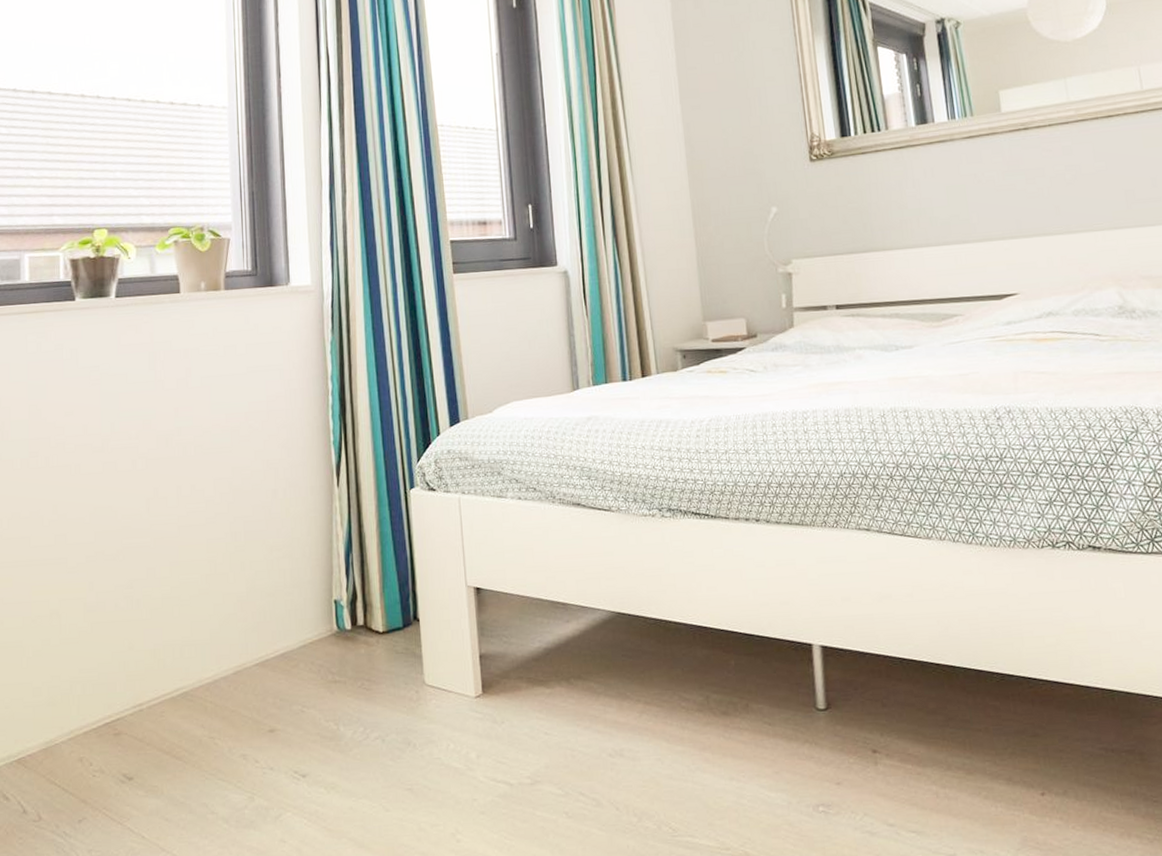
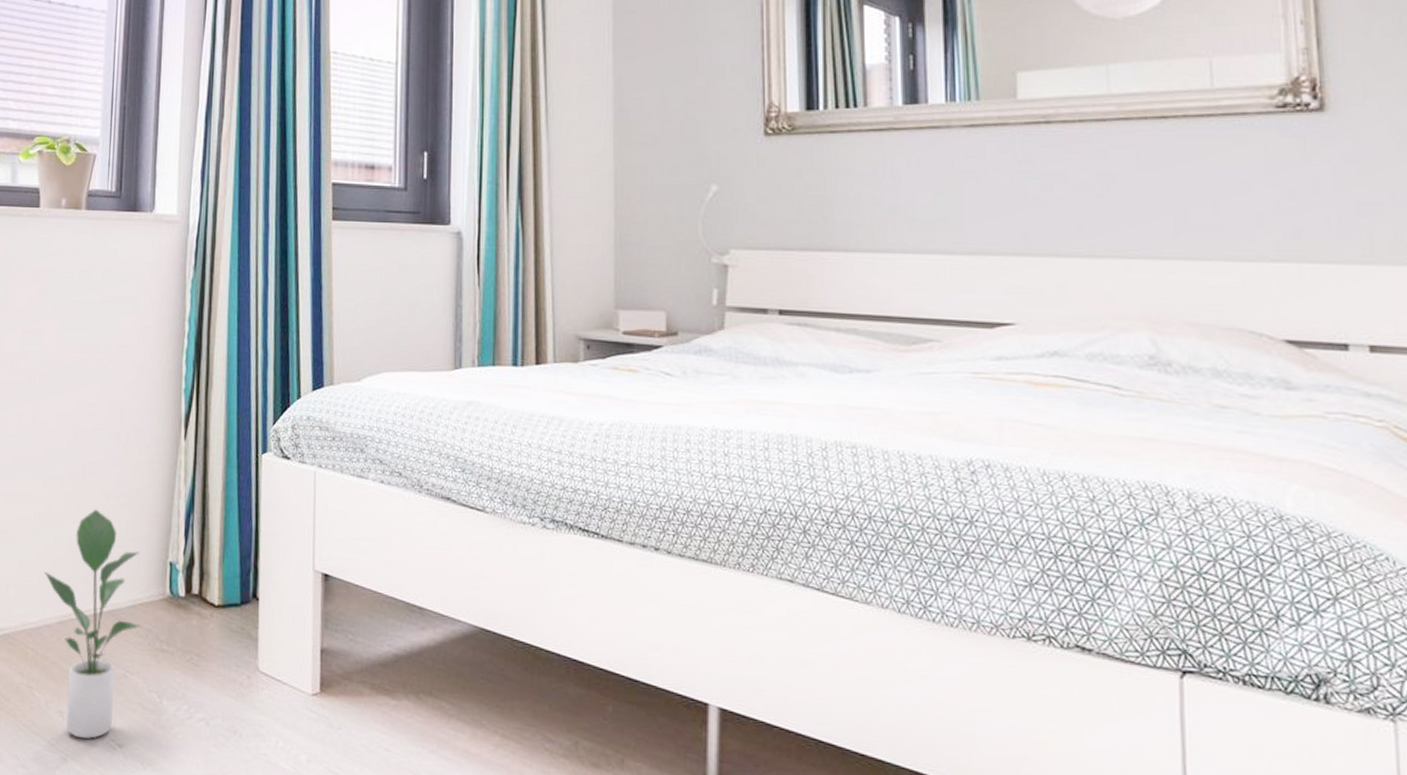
potted plant: none [215,563,313,777] -> present [44,509,141,739]

